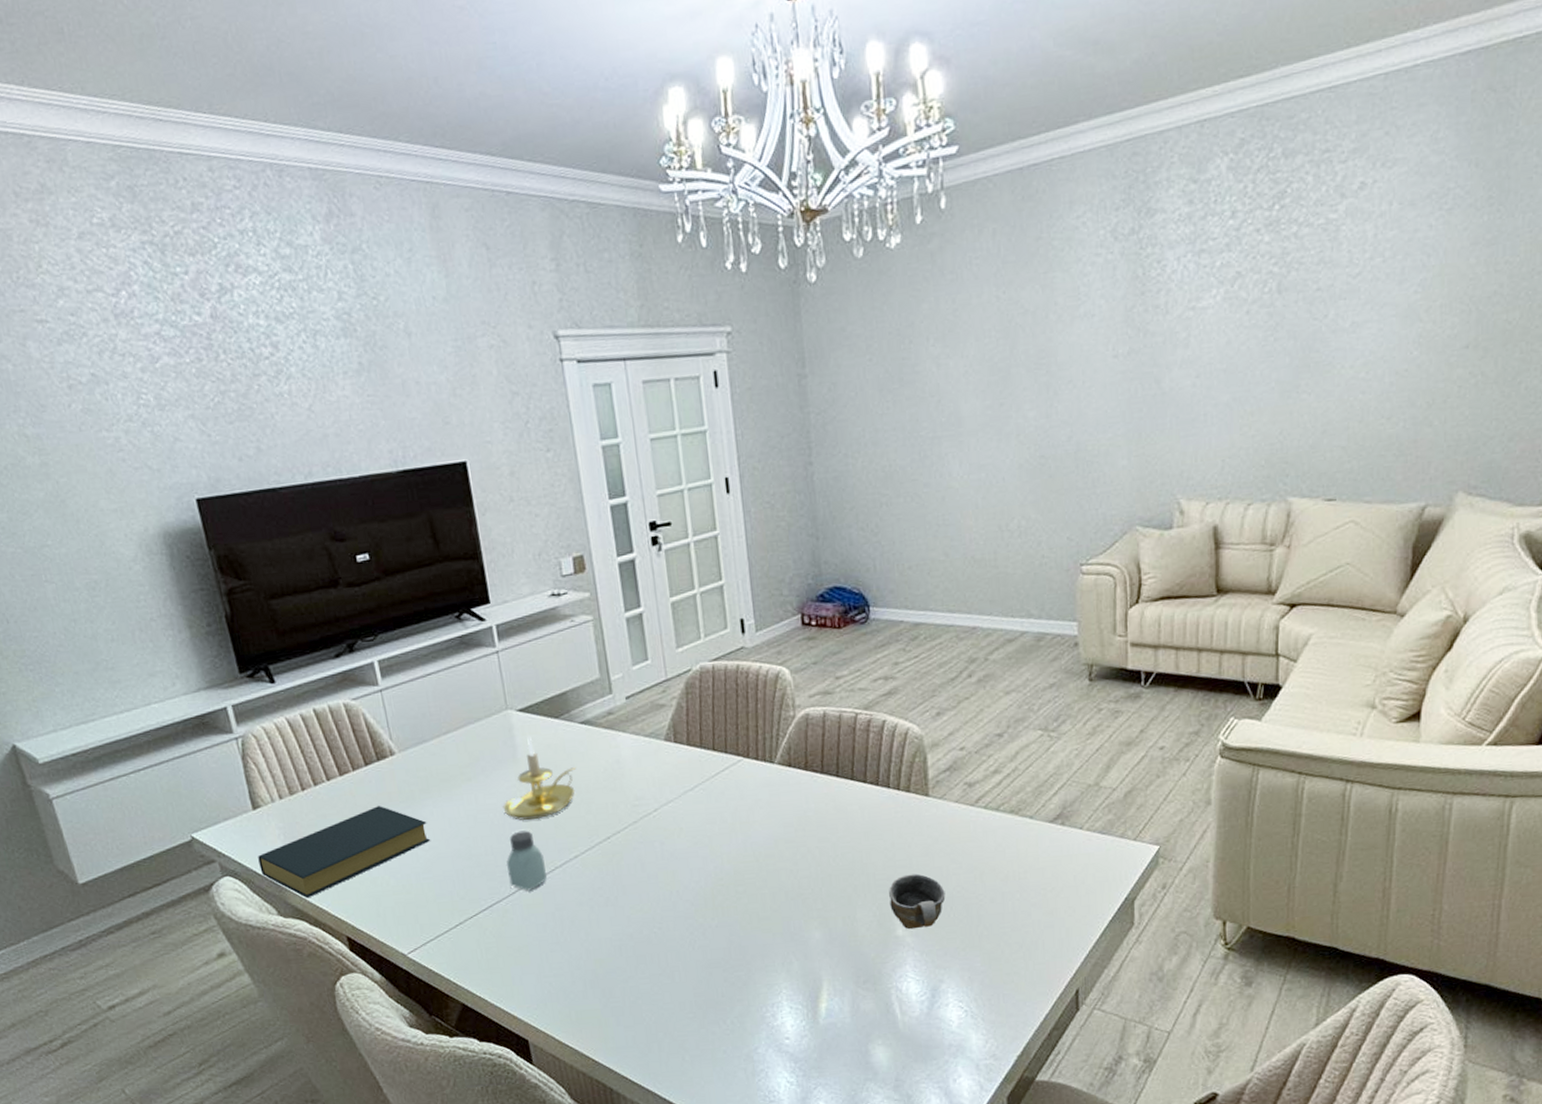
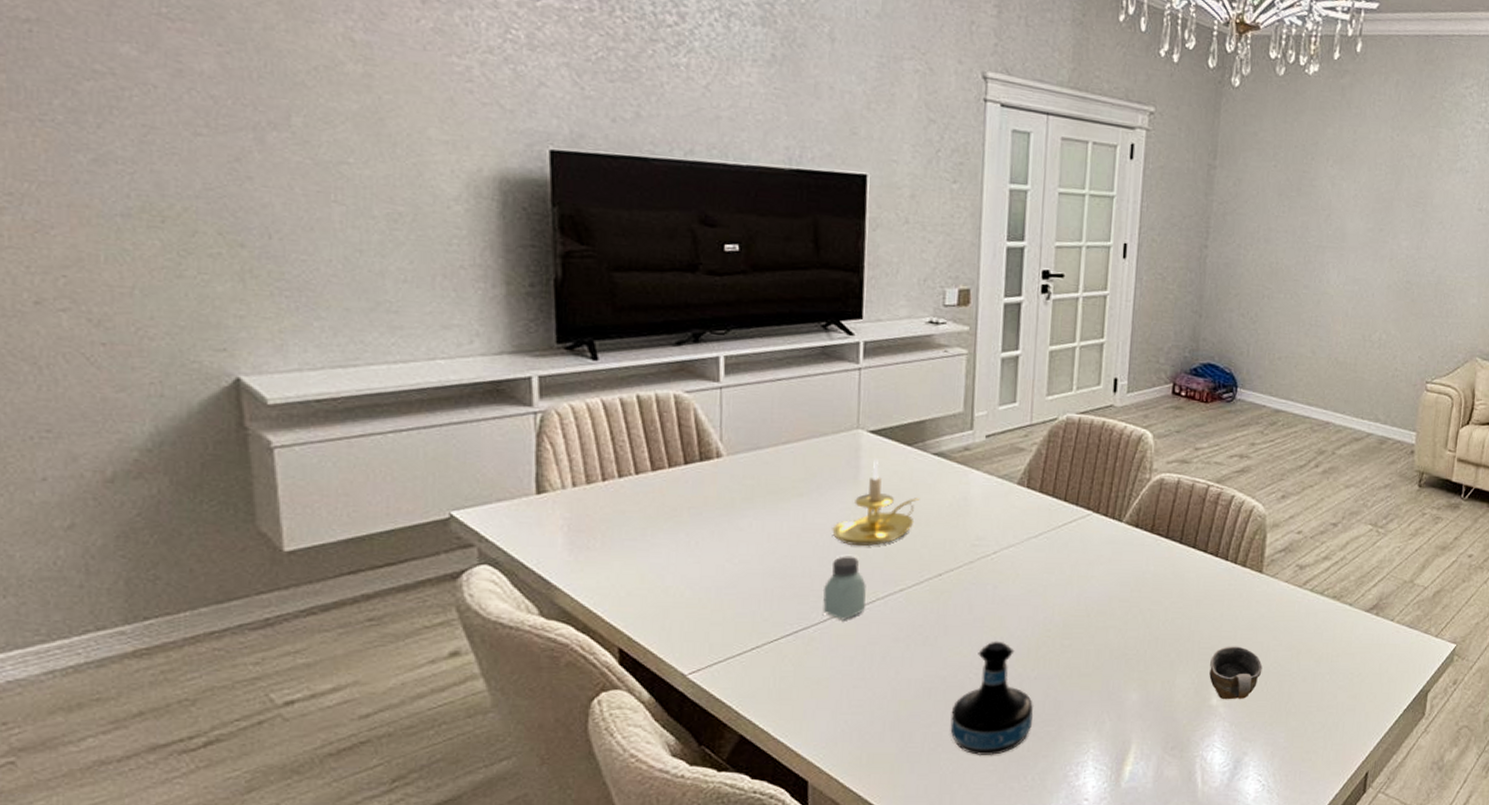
hardback book: present [258,806,431,899] -> none [529,509,743,601]
tequila bottle: none [643,894,722,1004] -> present [950,641,1033,755]

